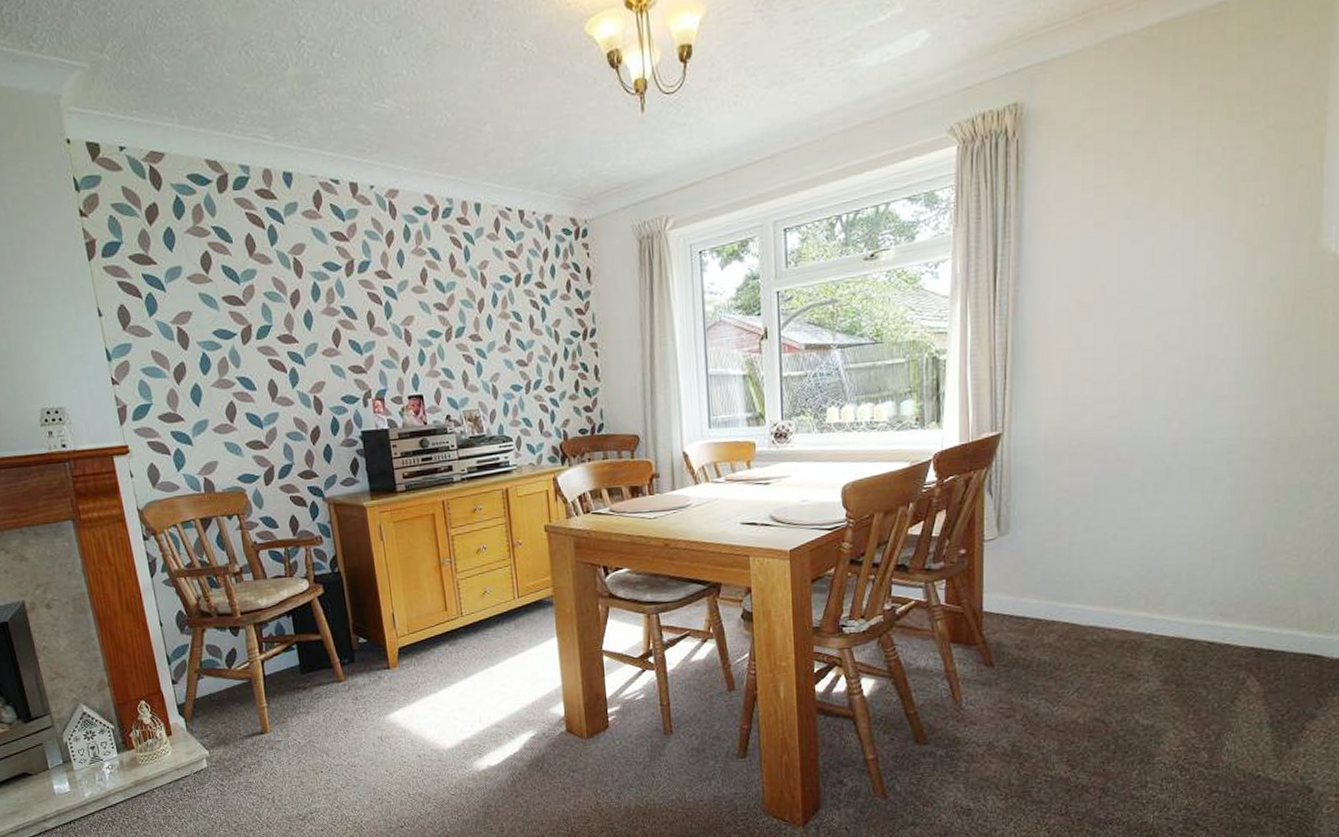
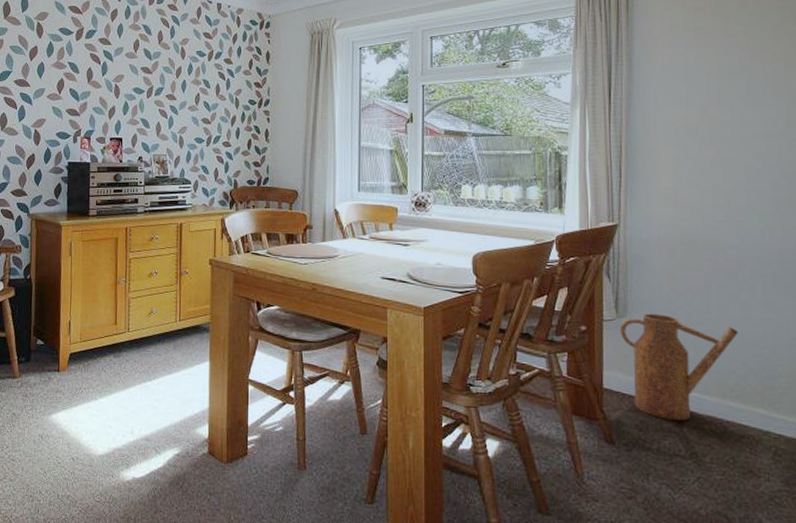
watering can: none [1001,526,1127,636] -> present [619,313,739,421]

